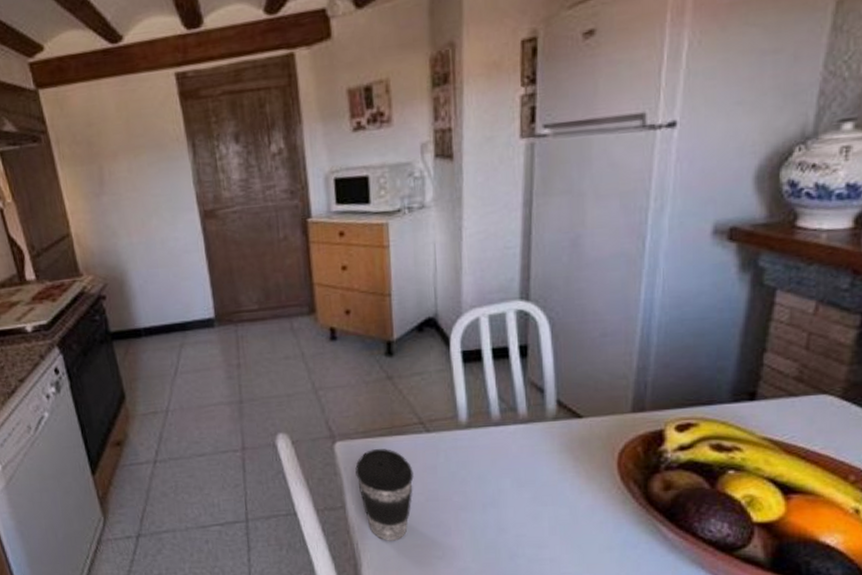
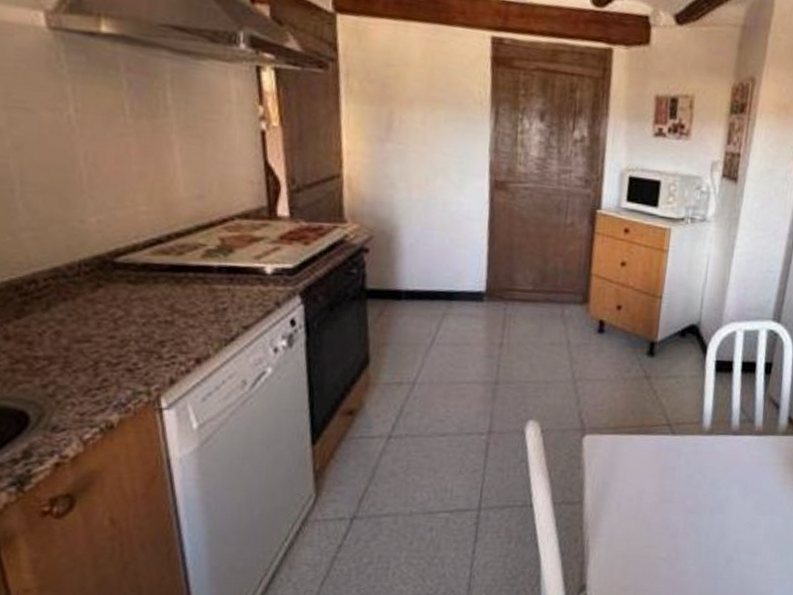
coffee cup: present [355,448,414,541] -> none [599,445,654,540]

